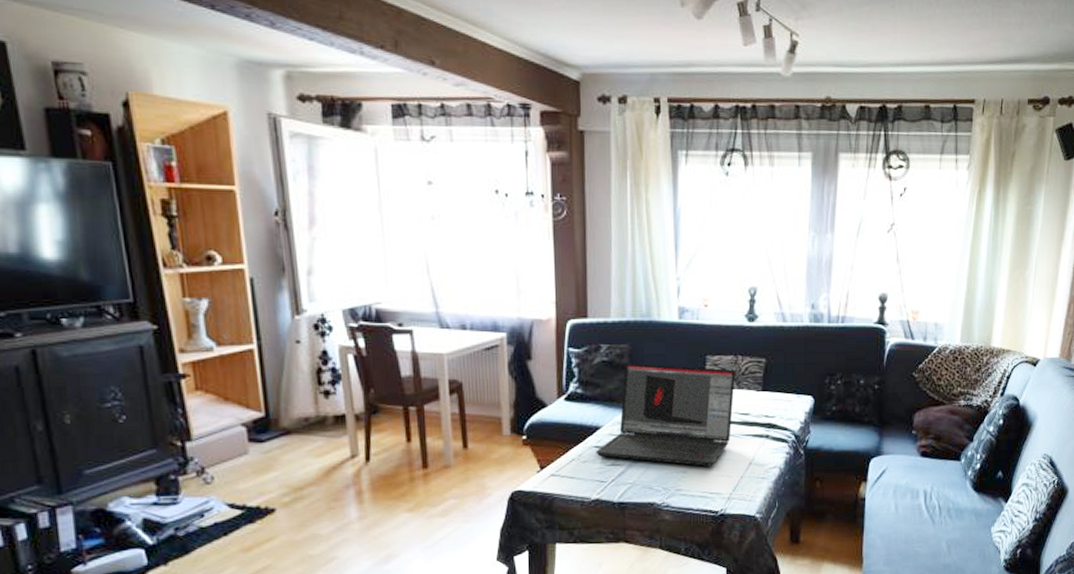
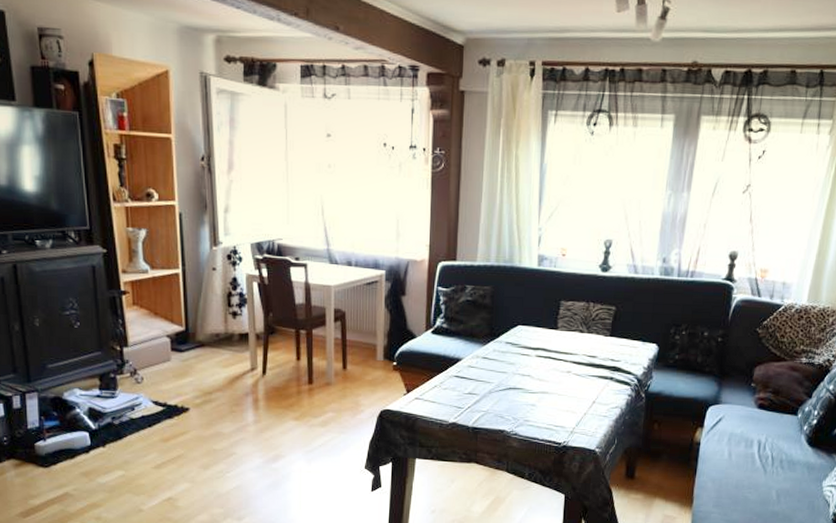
laptop: present [596,362,735,467] -> none [456,303,586,402]

